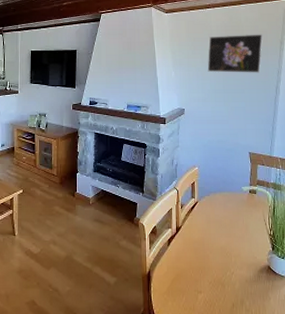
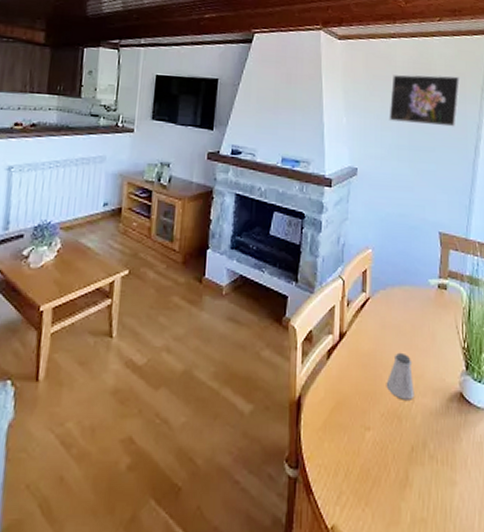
saltshaker: none [212,239,234,272] -> present [386,352,415,400]

